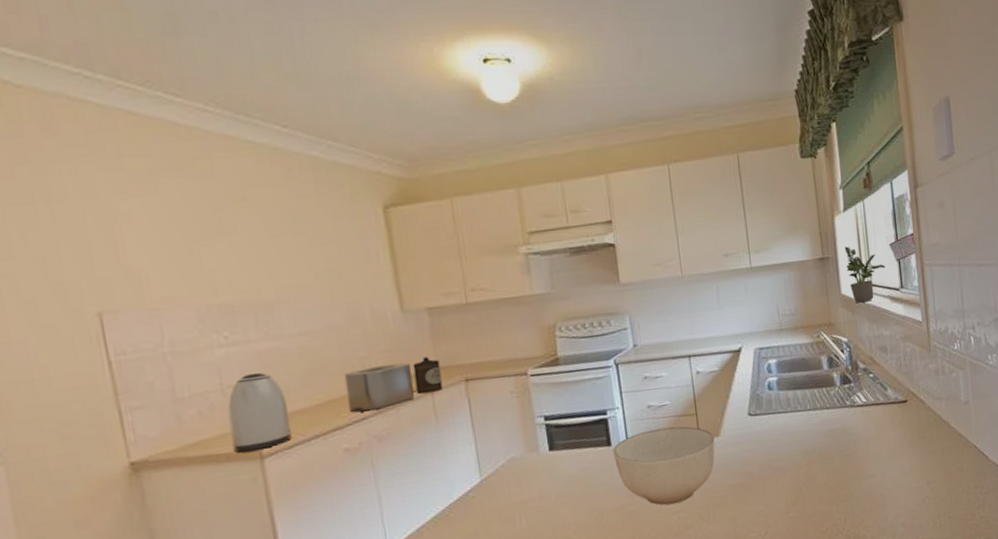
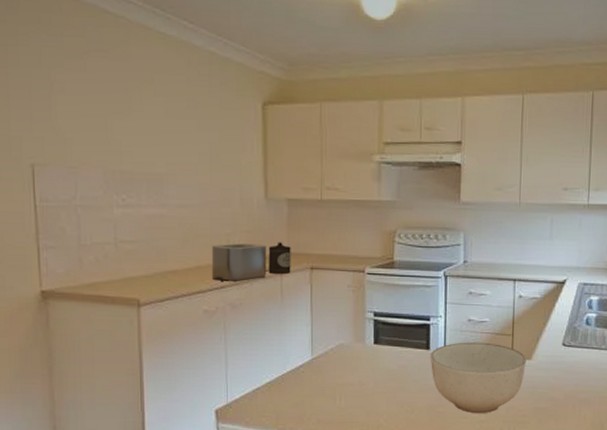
kettle: present [227,373,293,453] -> none [117,234,165,300]

